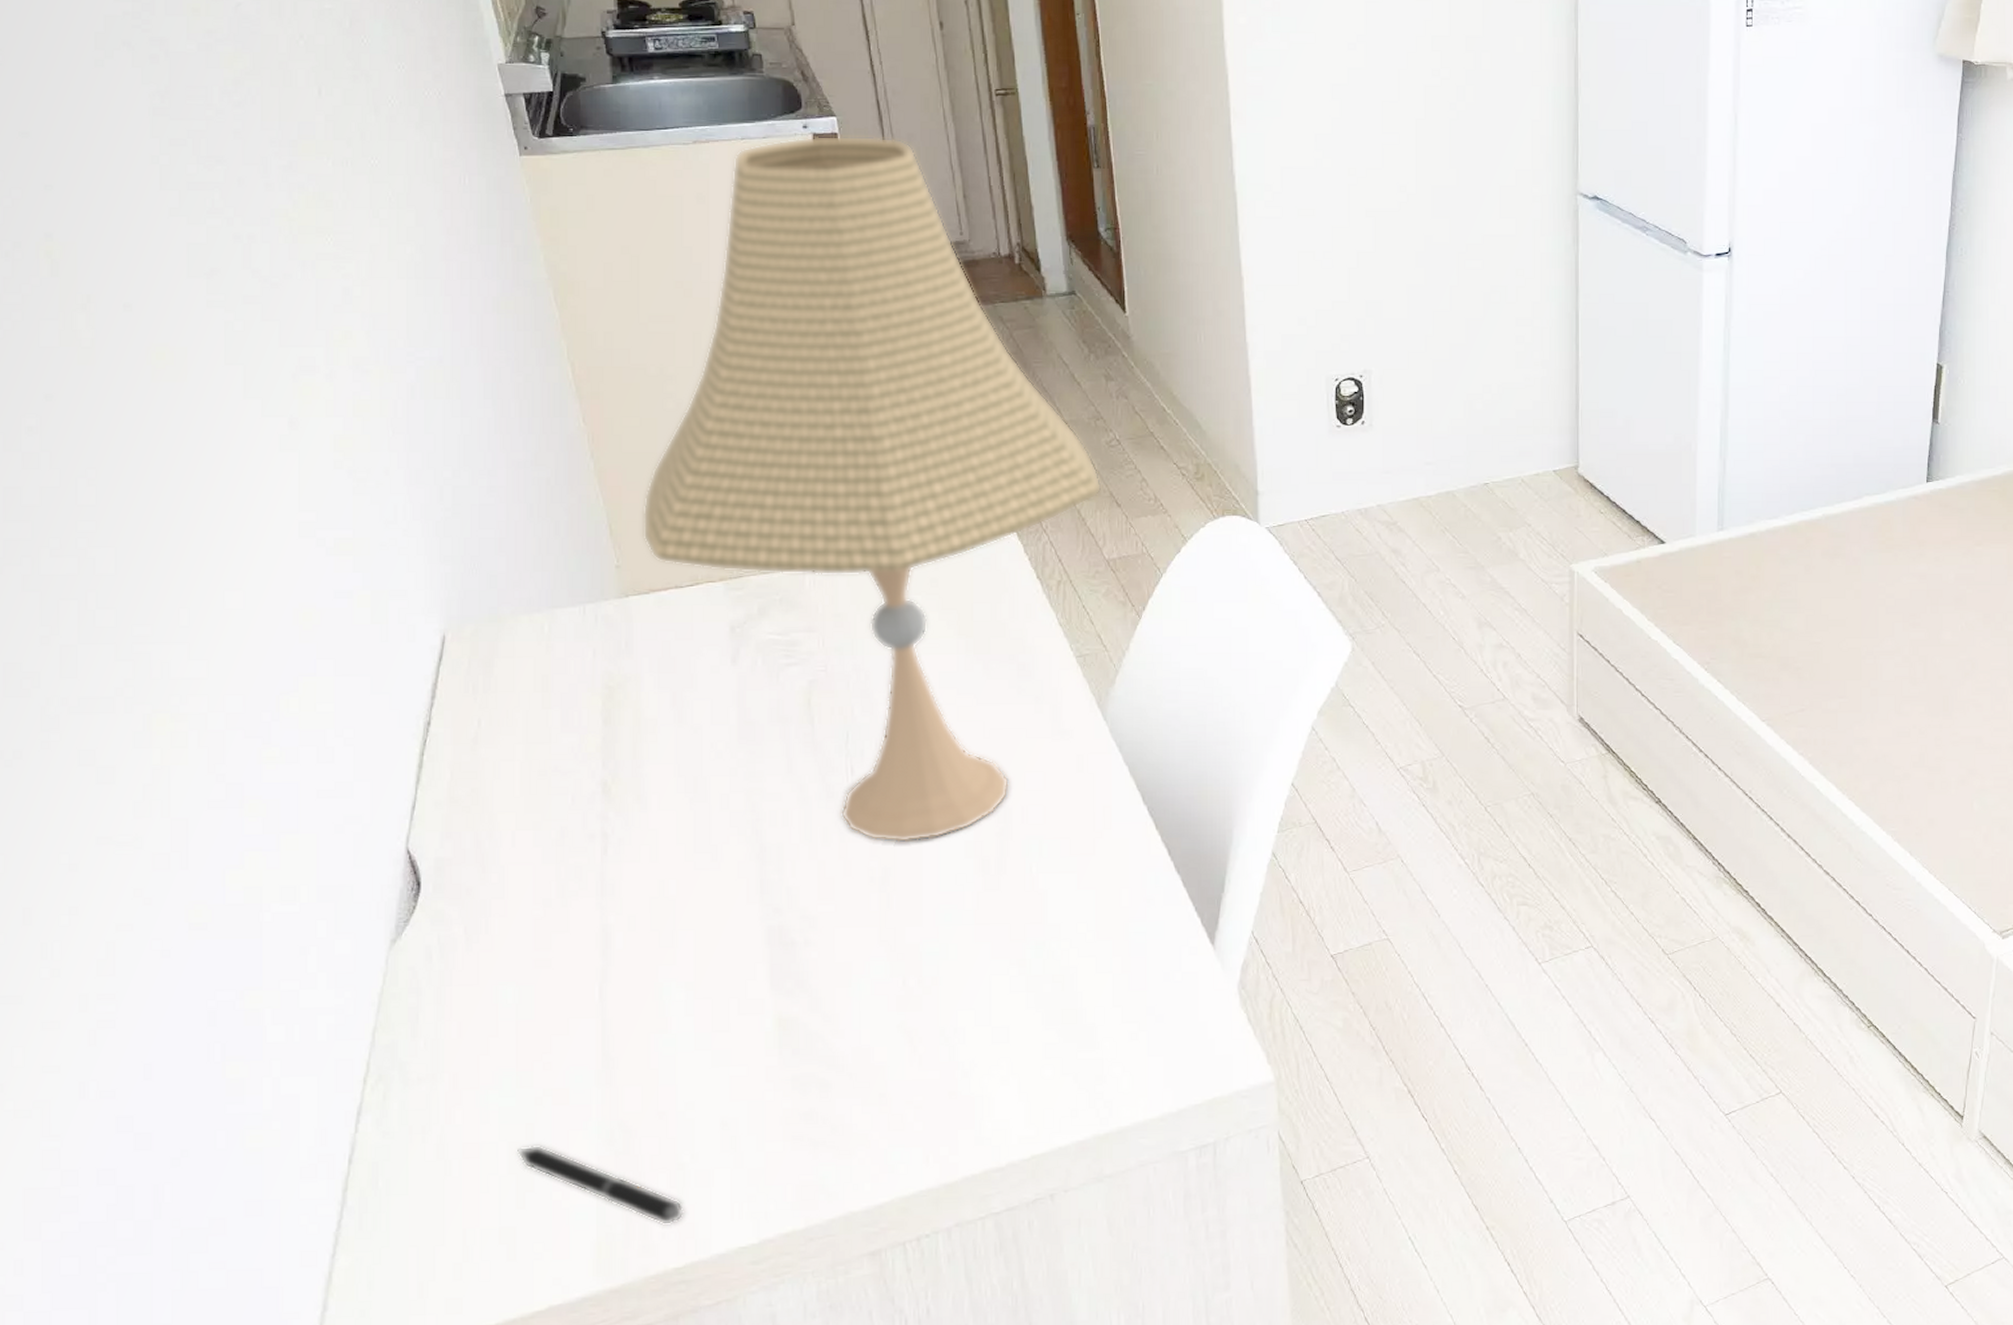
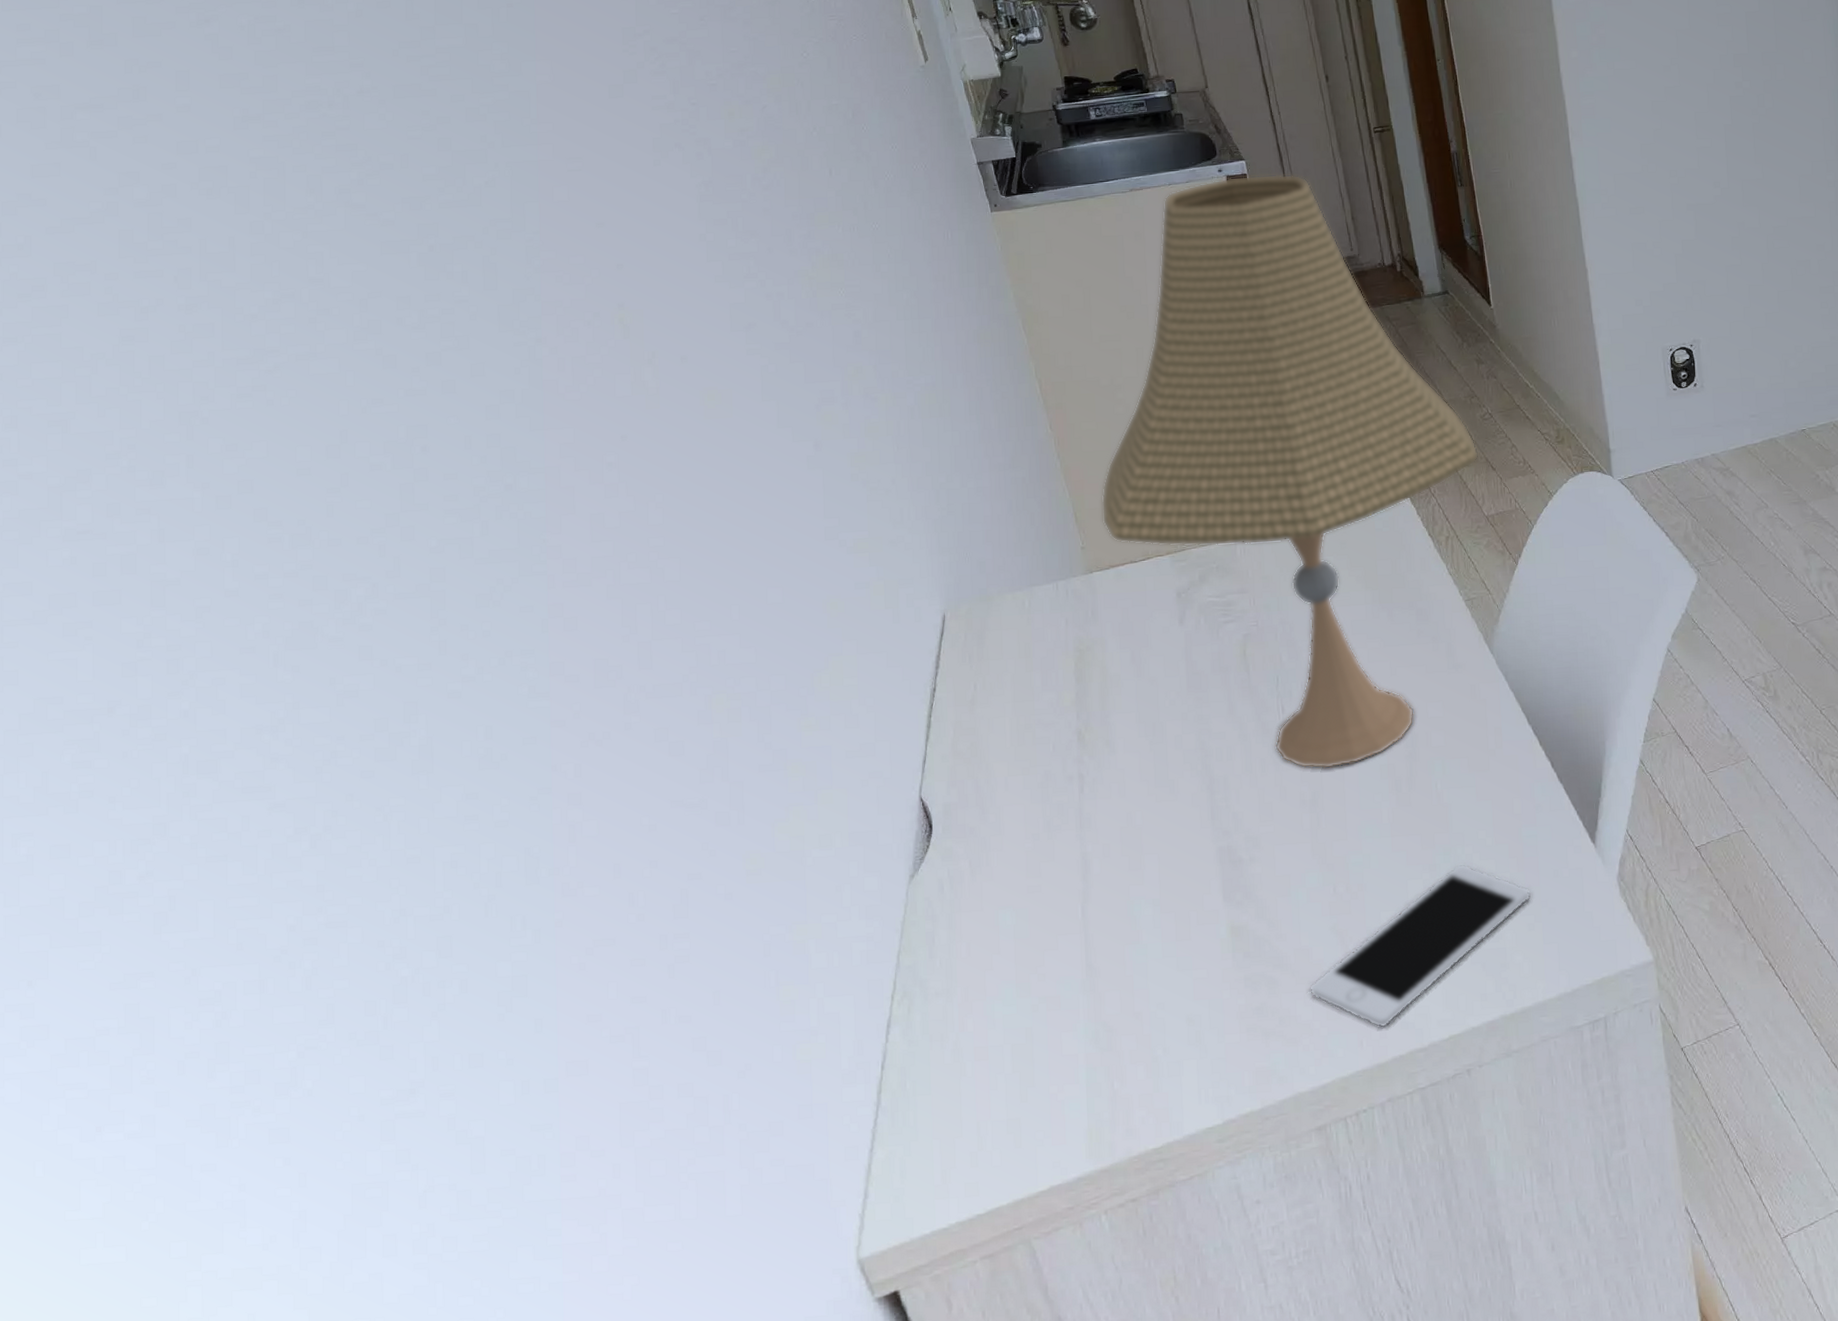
pen: present [517,1144,684,1226] -> none [1019,1046,1160,1112]
cell phone: none [868,959,1137,1143] -> present [1309,863,1532,1028]

